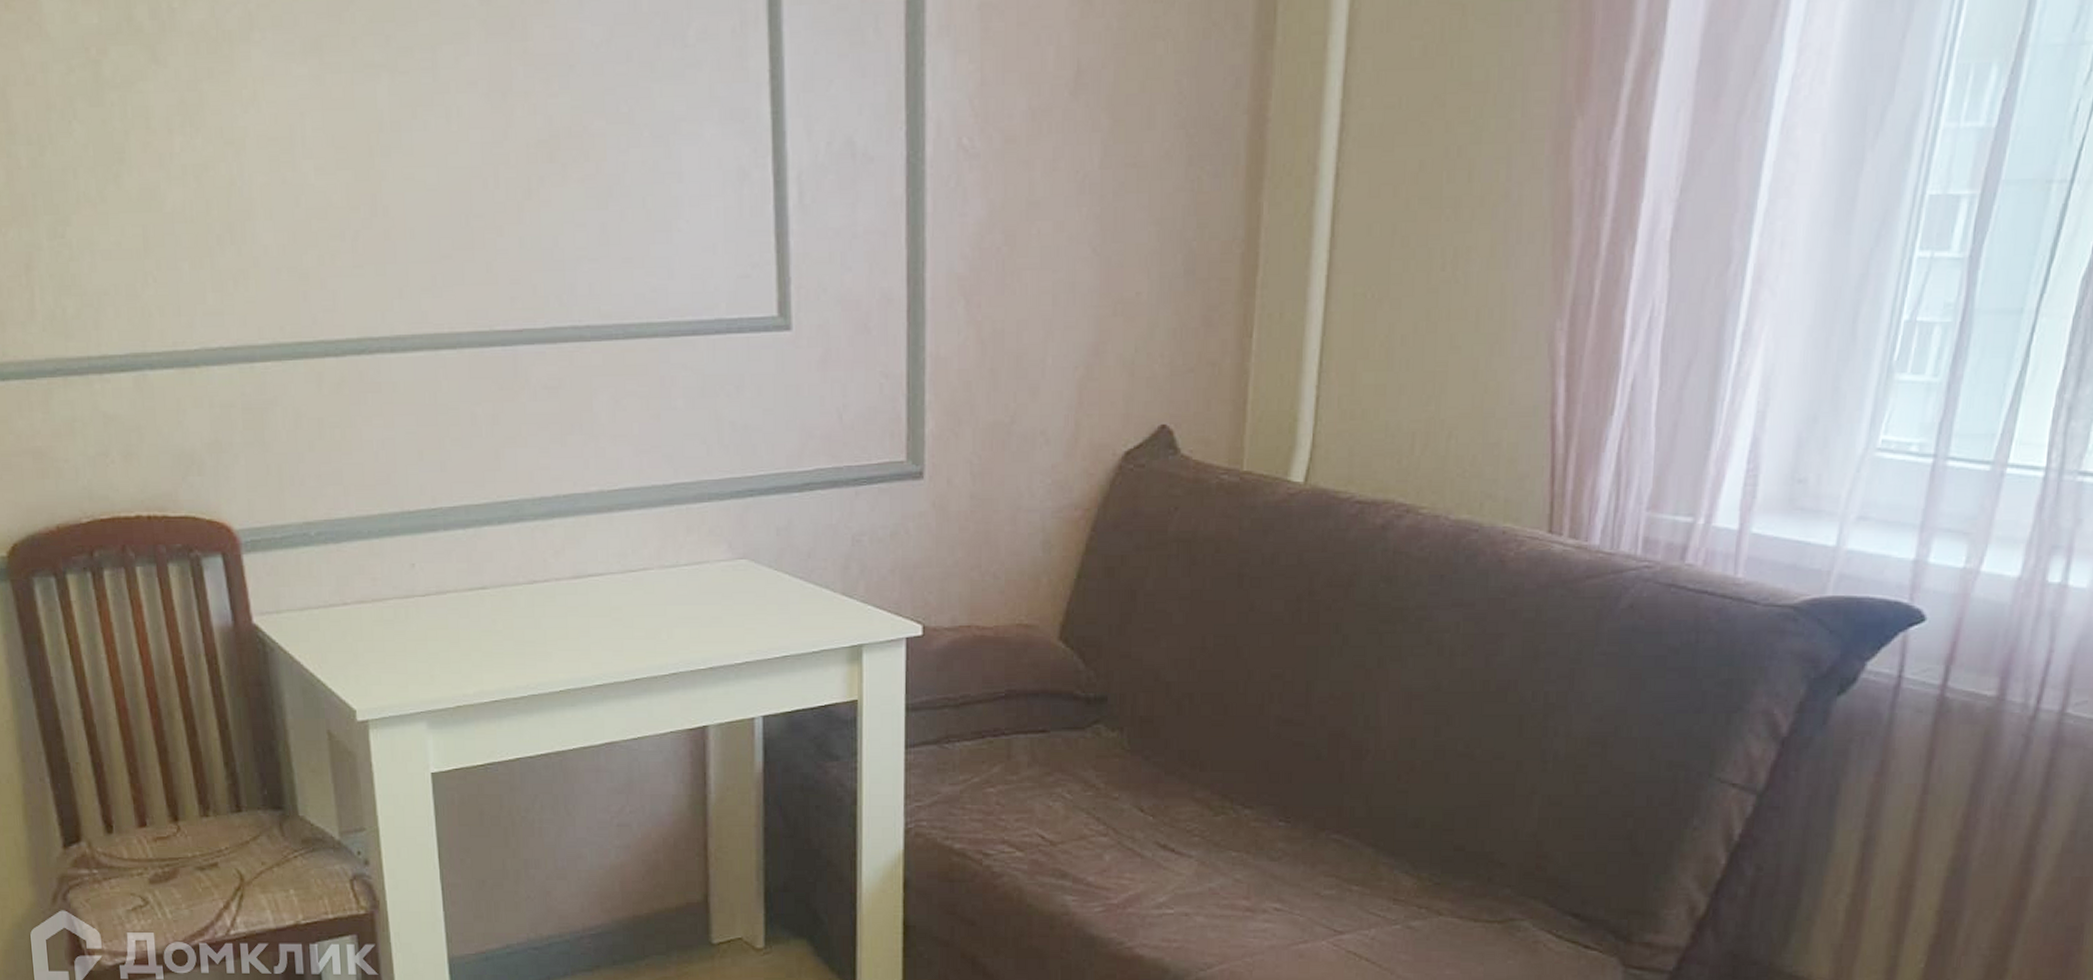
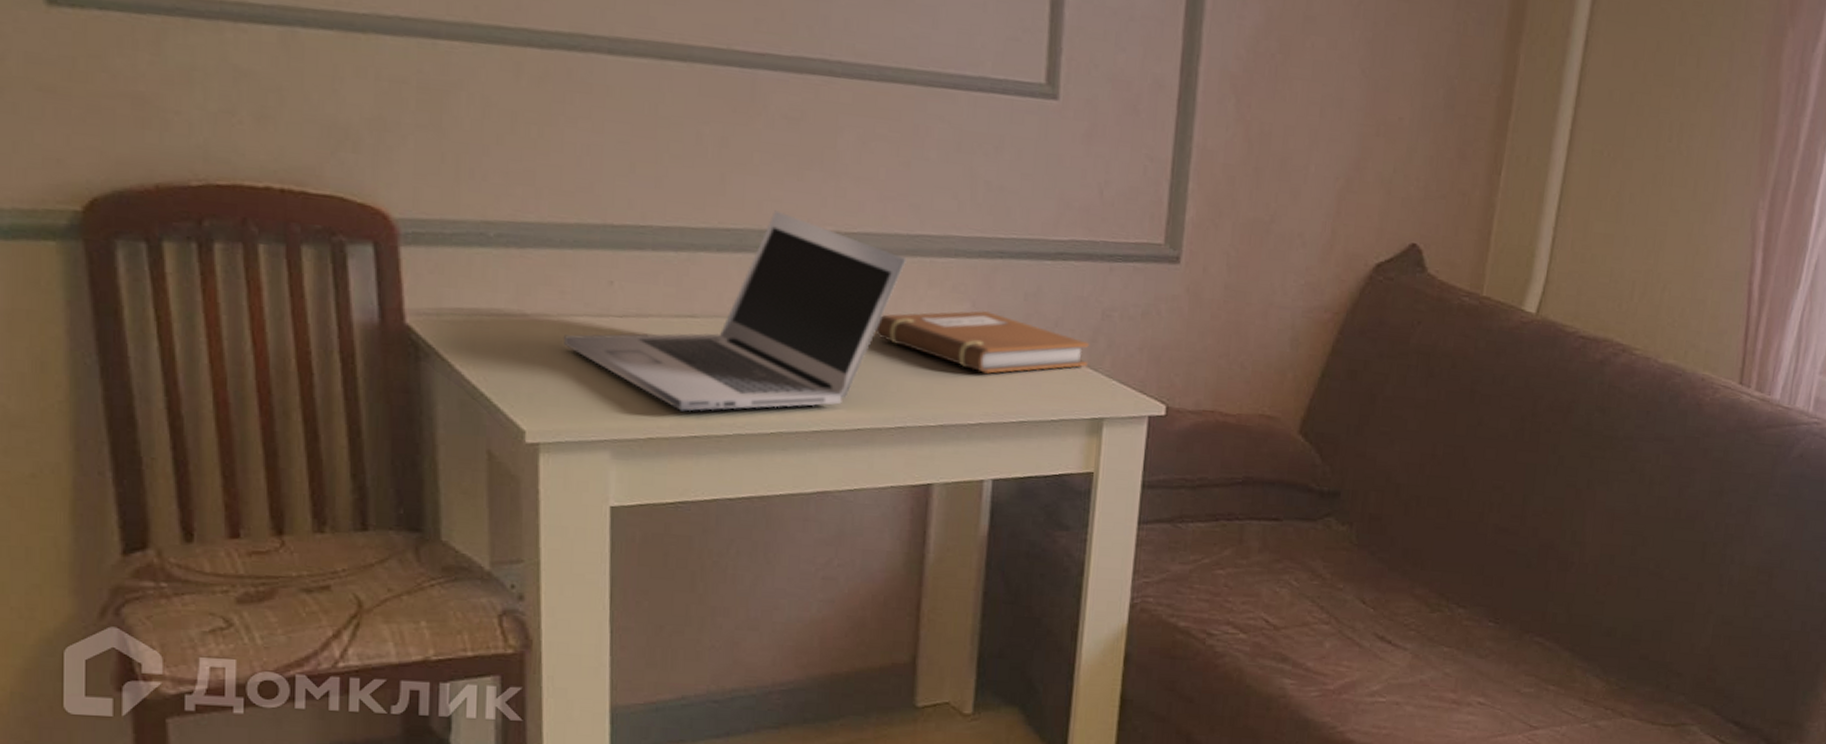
laptop: none [379,478,665,678] -> present [564,210,906,412]
notebook: none [643,551,842,612] -> present [876,311,1089,374]

